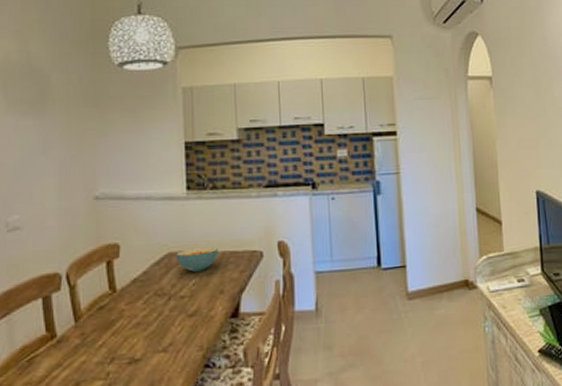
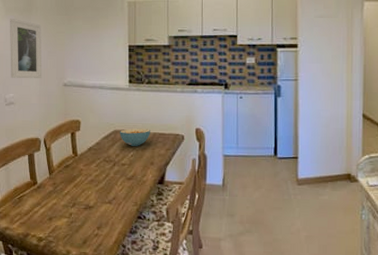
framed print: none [13,114,63,195] -> present [10,19,42,79]

